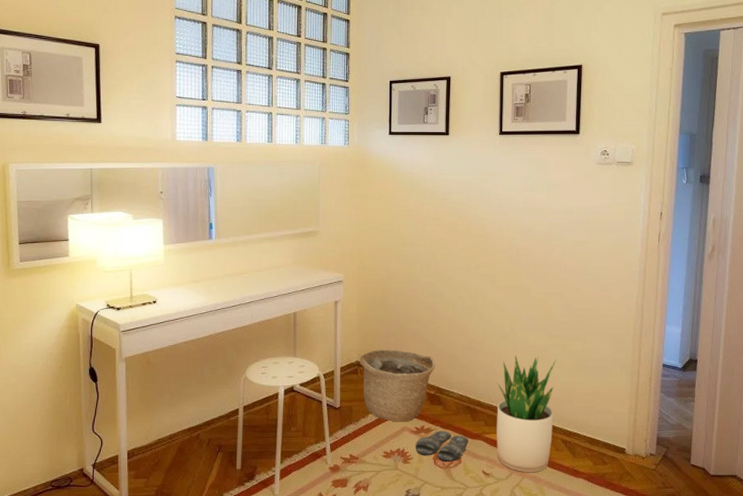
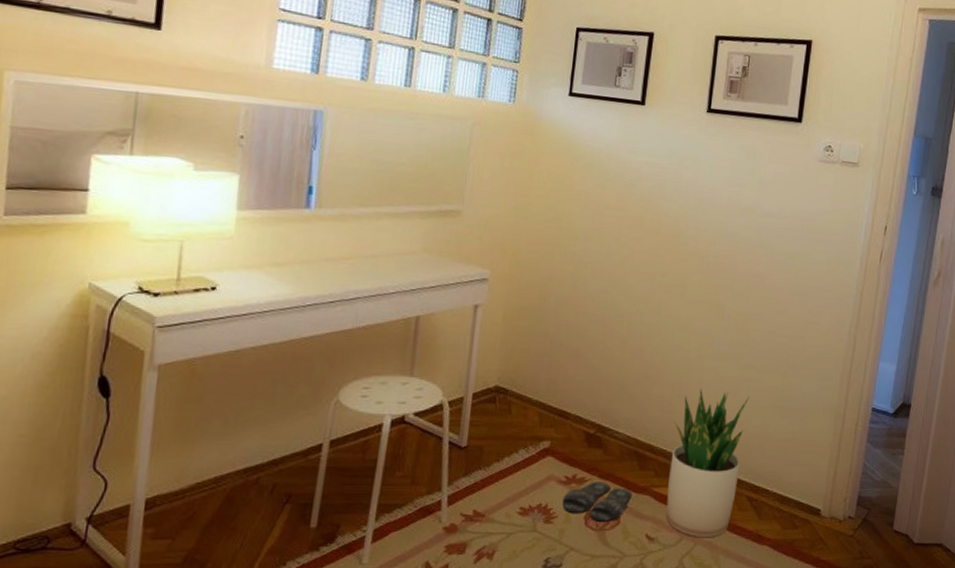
basket: present [360,349,435,422] -> none [499,372,599,469]

